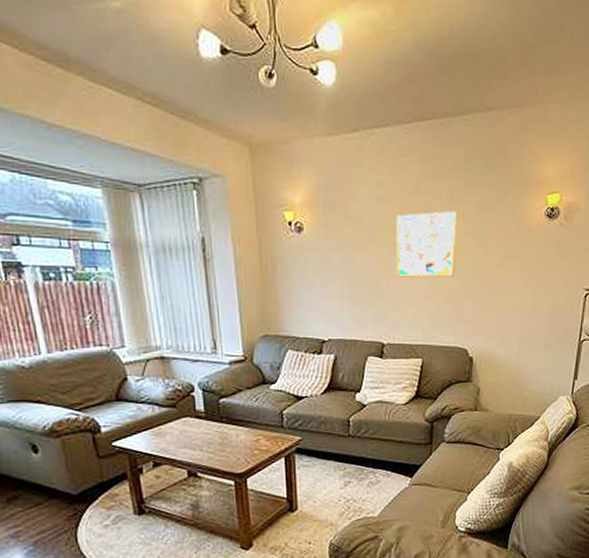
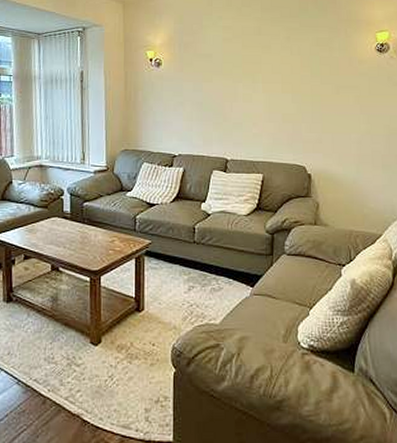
wall art: present [395,211,456,278] -> none [239,48,293,103]

